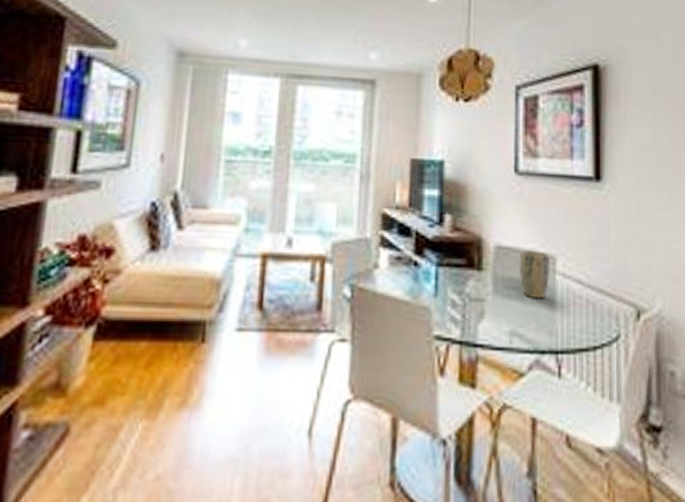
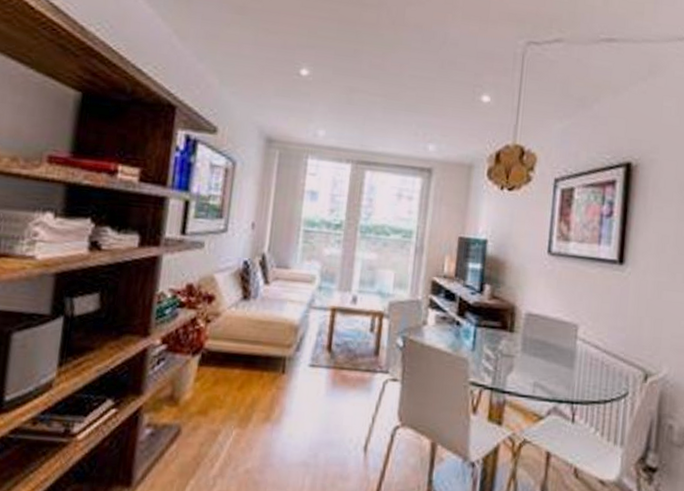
plant pot: present [519,251,551,298] -> none [545,318,573,358]

